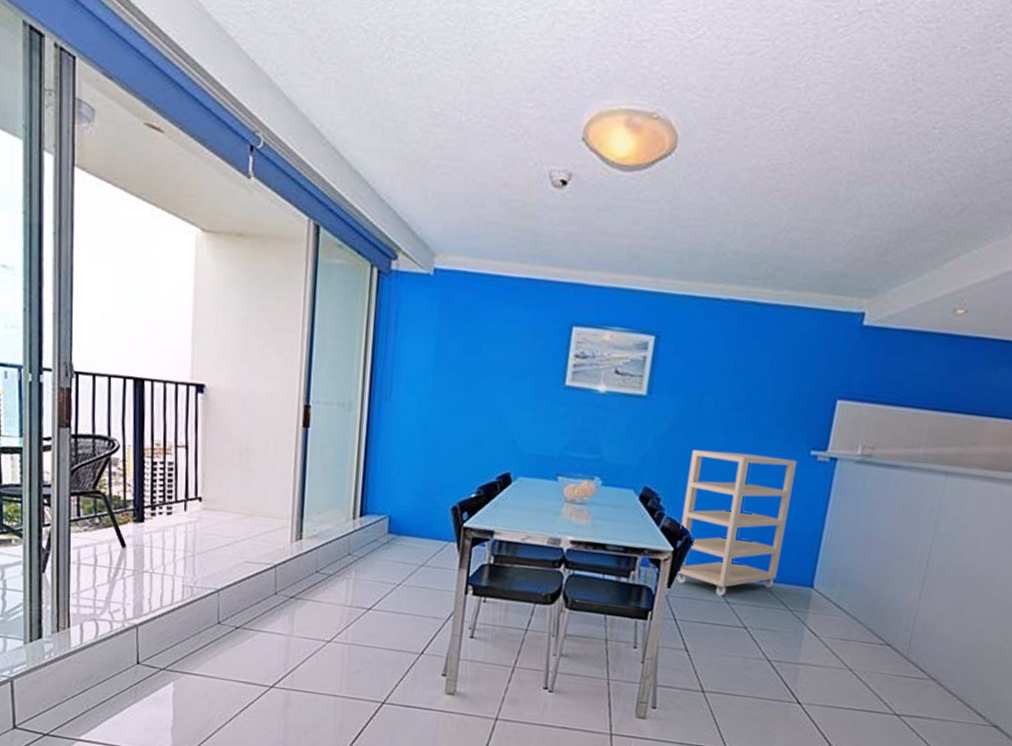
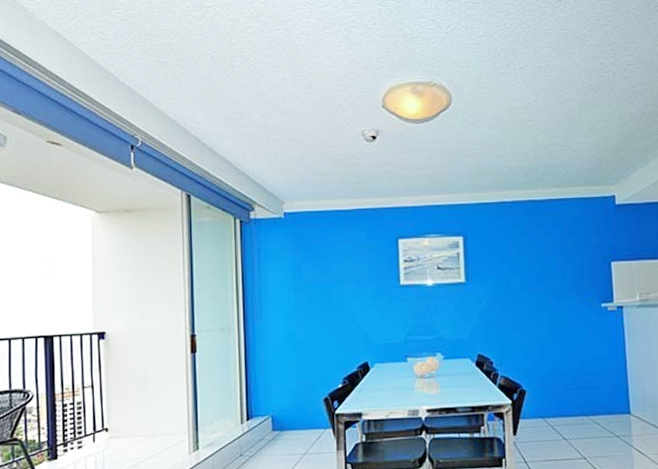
shelving unit: present [676,450,797,597] -> none [510,313,599,435]

